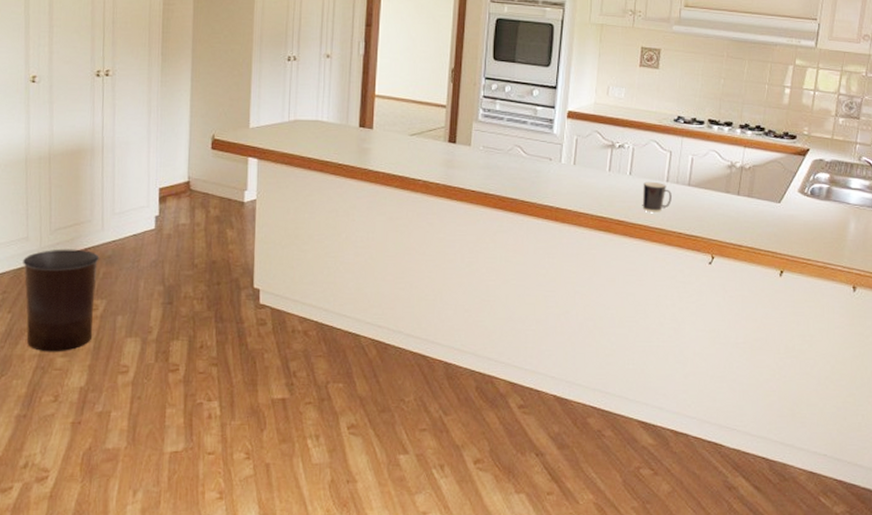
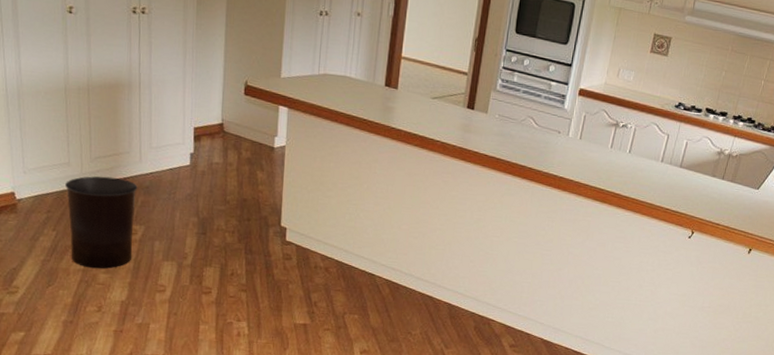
mug: present [642,181,672,213] -> none [636,160,664,189]

